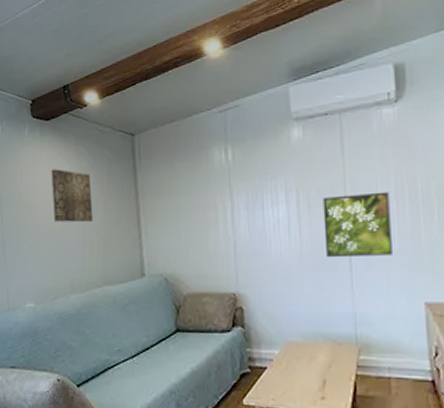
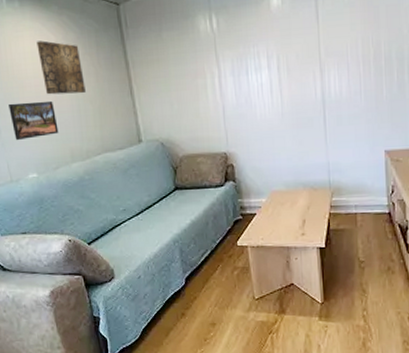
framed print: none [16,228,62,268] -> present [8,100,59,141]
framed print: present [323,191,393,258] -> none [300,55,359,117]

